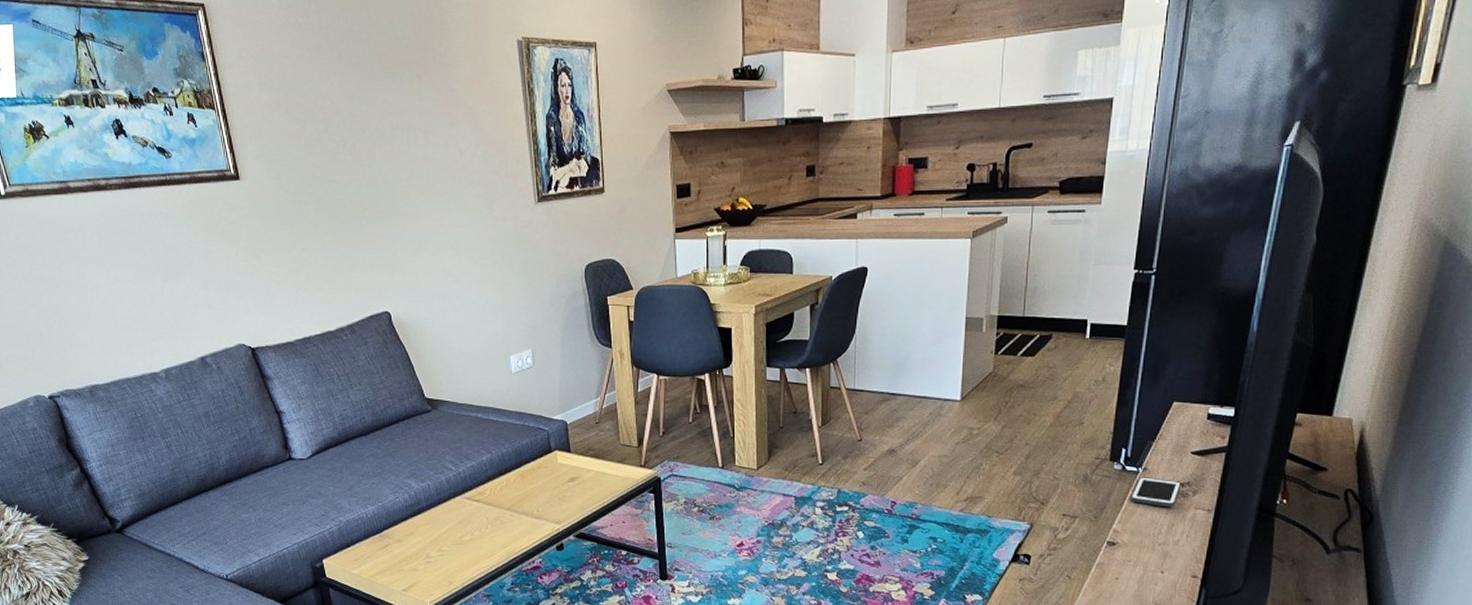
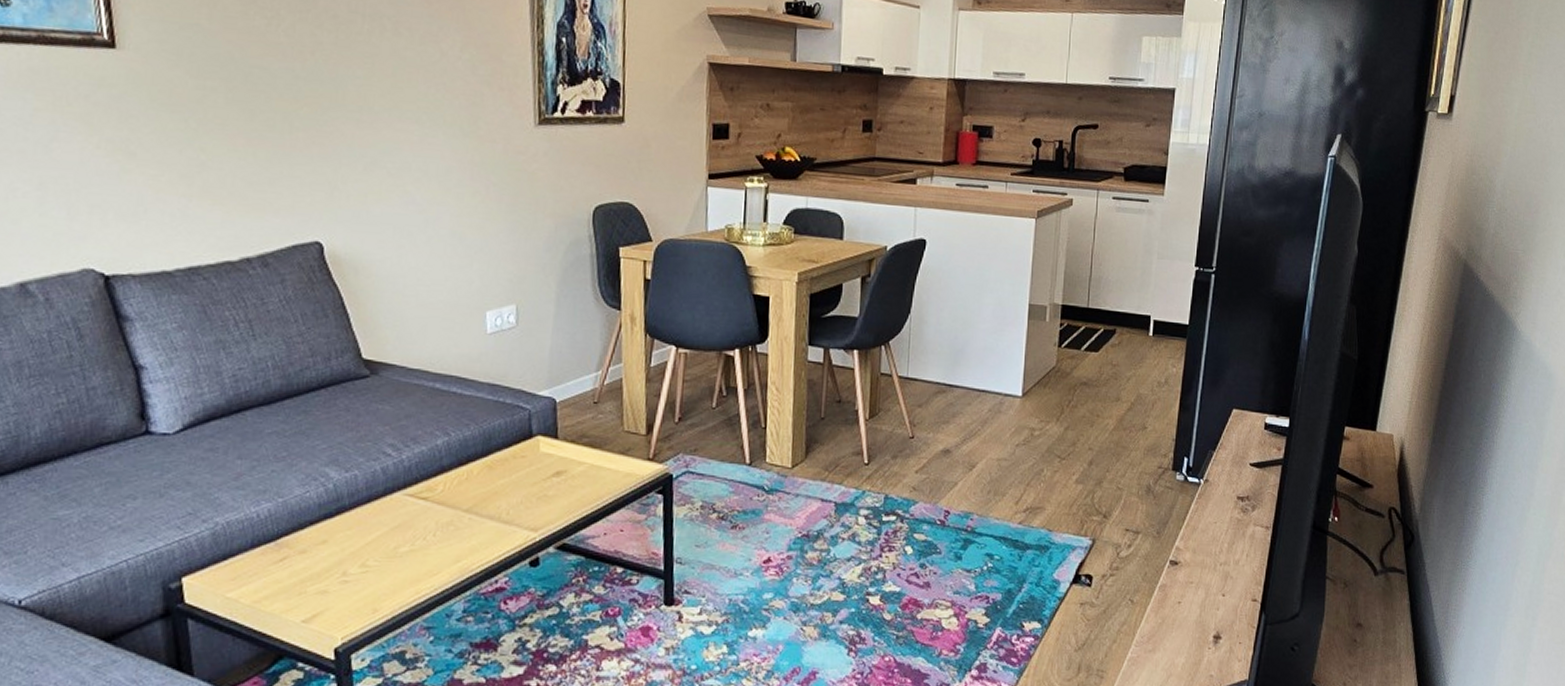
cell phone: present [1131,477,1181,508] -> none [1193,489,1240,524]

